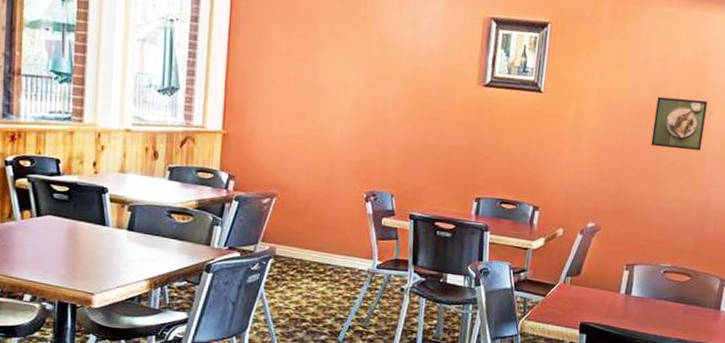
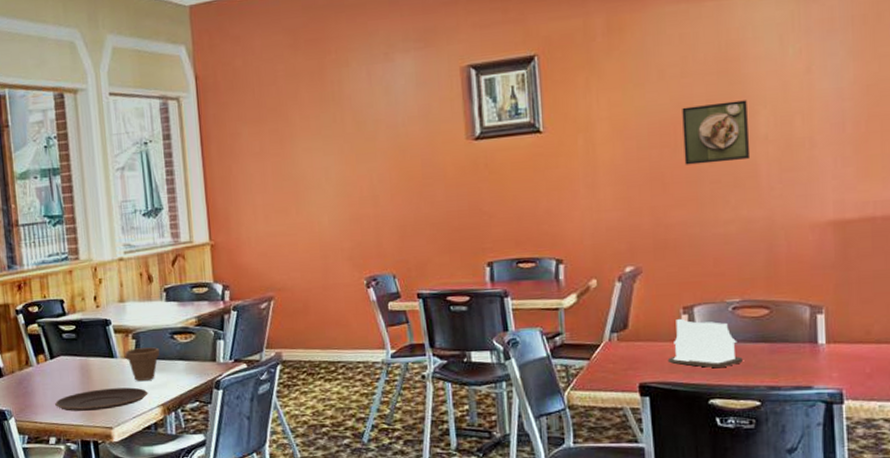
plate: none [35,254,136,276] -> present [55,387,148,411]
flower pot: none [118,220,154,254] -> present [125,347,160,382]
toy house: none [606,273,663,319] -> present [667,318,743,368]

